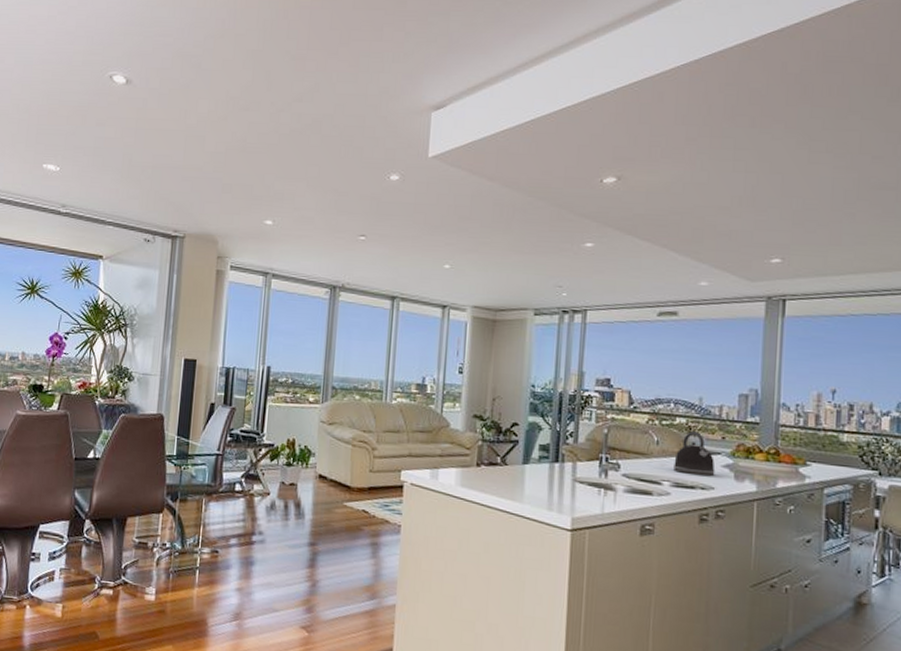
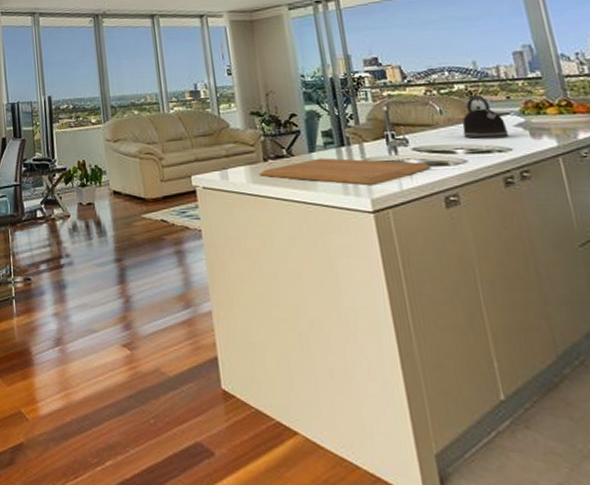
chopping board: none [469,470,635,505] -> present [259,158,431,186]

